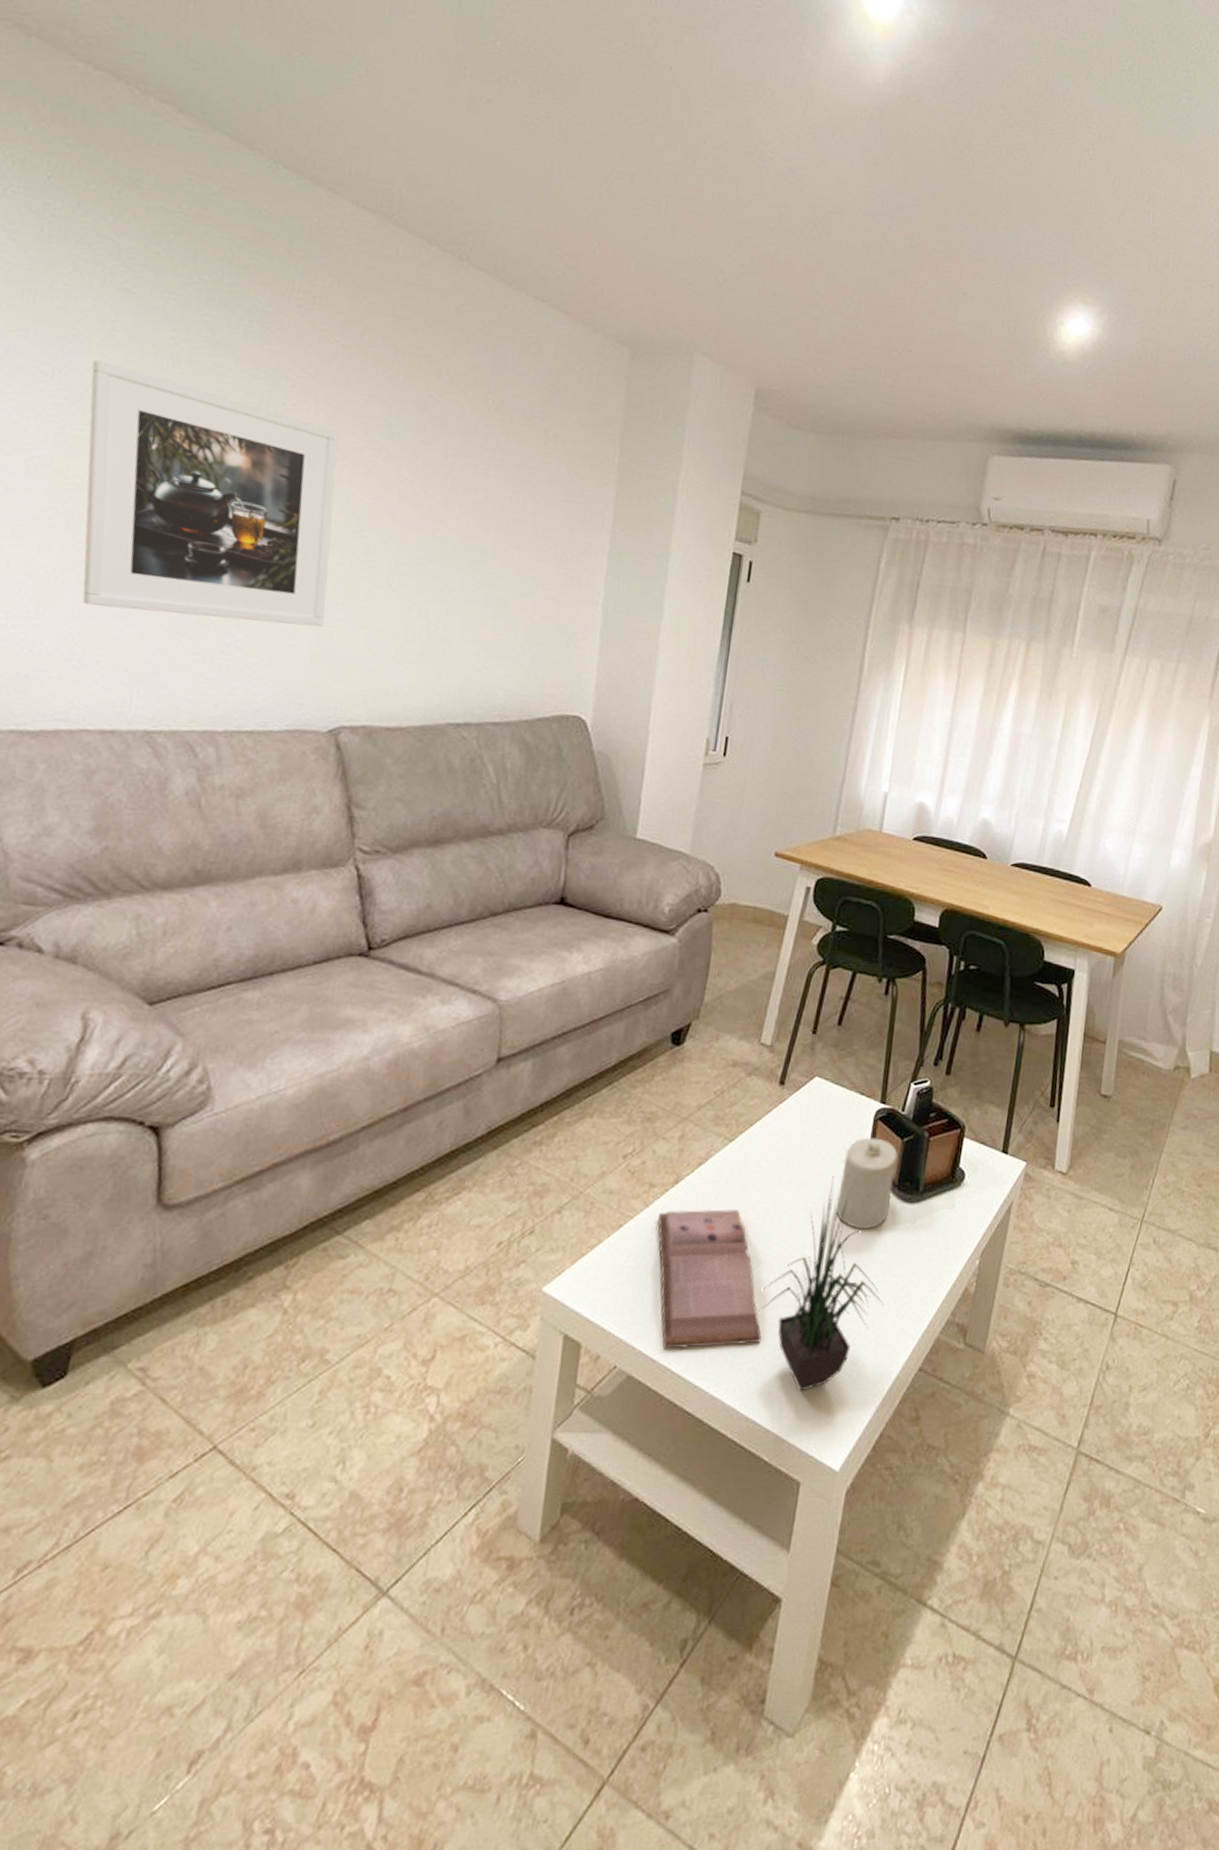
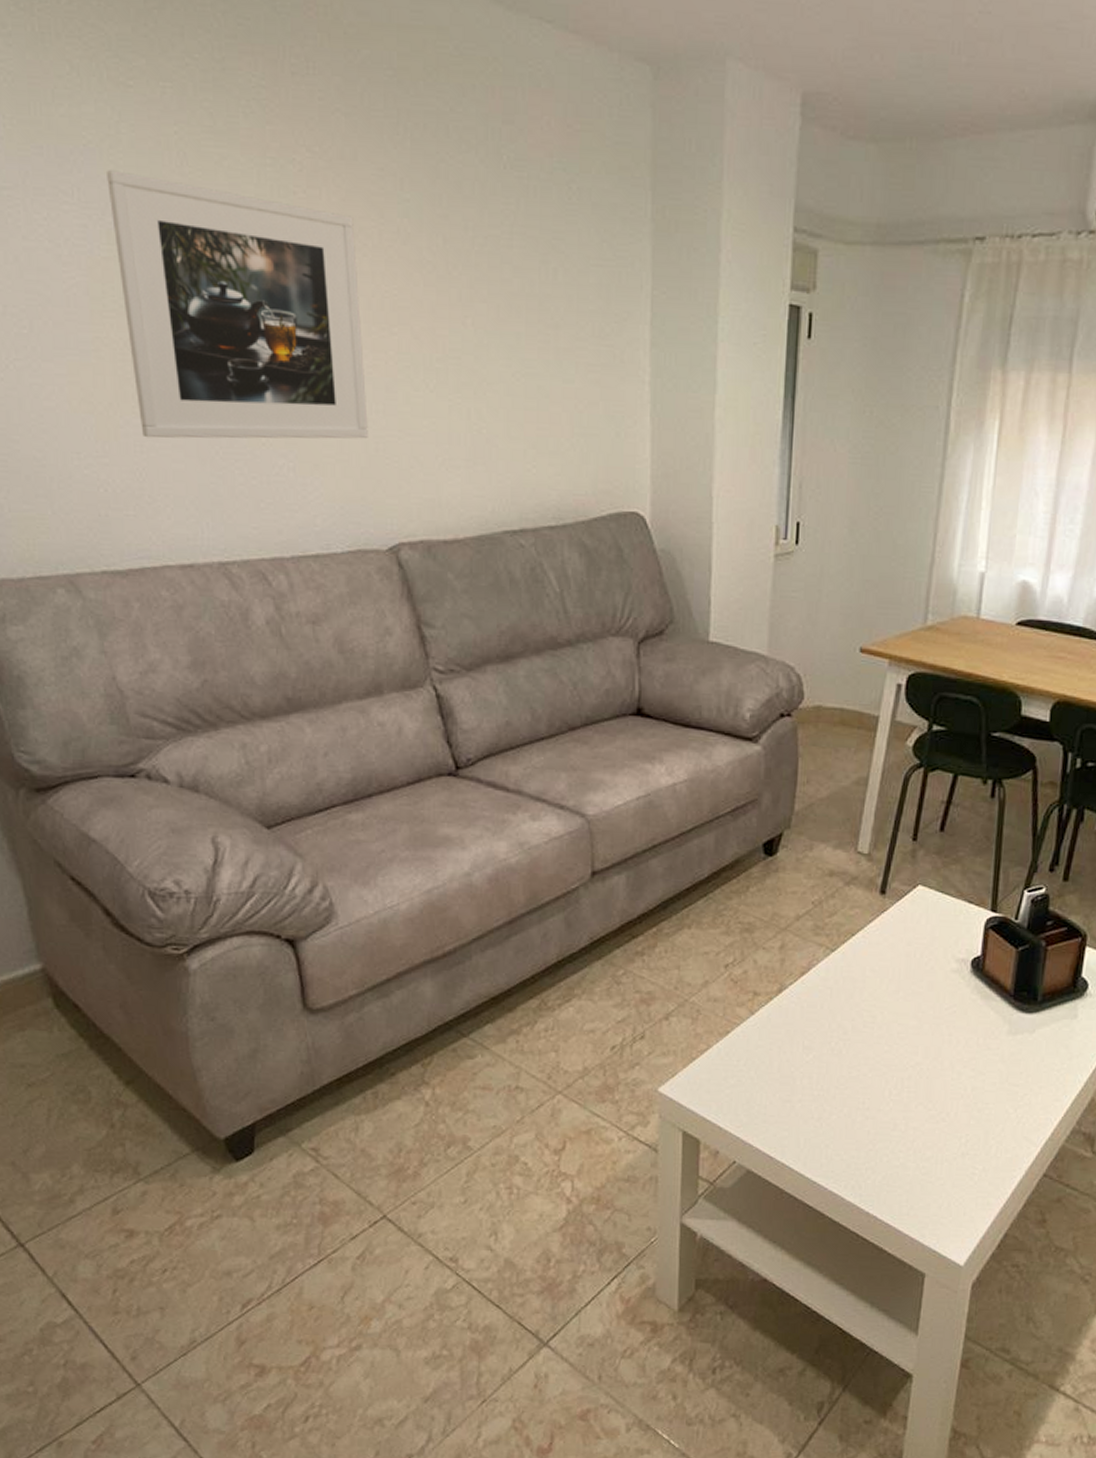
hardback book: present [657,1209,762,1349] -> none [764,1017,877,1148]
potted plant: present [759,1176,884,1392] -> none [873,985,1004,1191]
candle: present [836,1137,898,1229] -> none [948,946,1012,1038]

